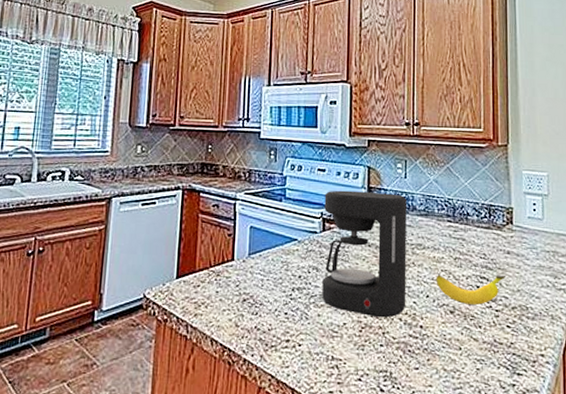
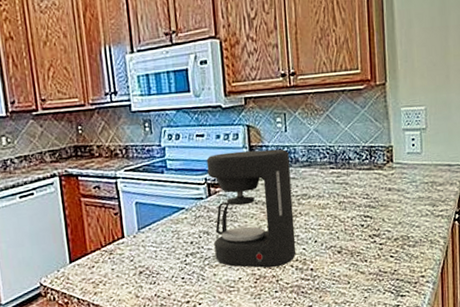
banana: present [436,274,507,305] -> none [322,211,389,243]

